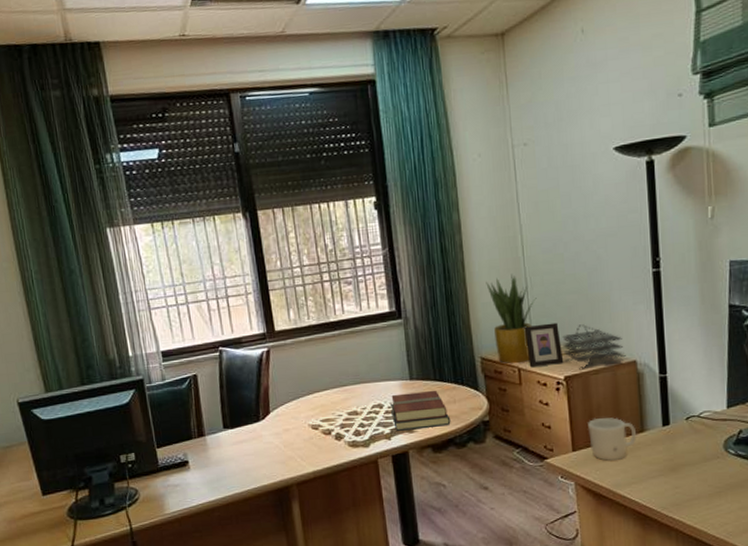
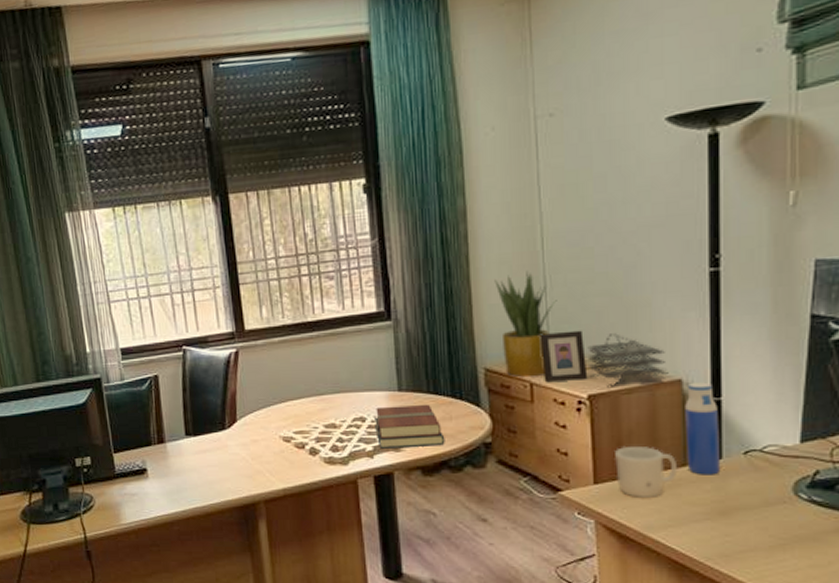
water bottle: none [640,362,670,439] -> present [685,382,721,475]

